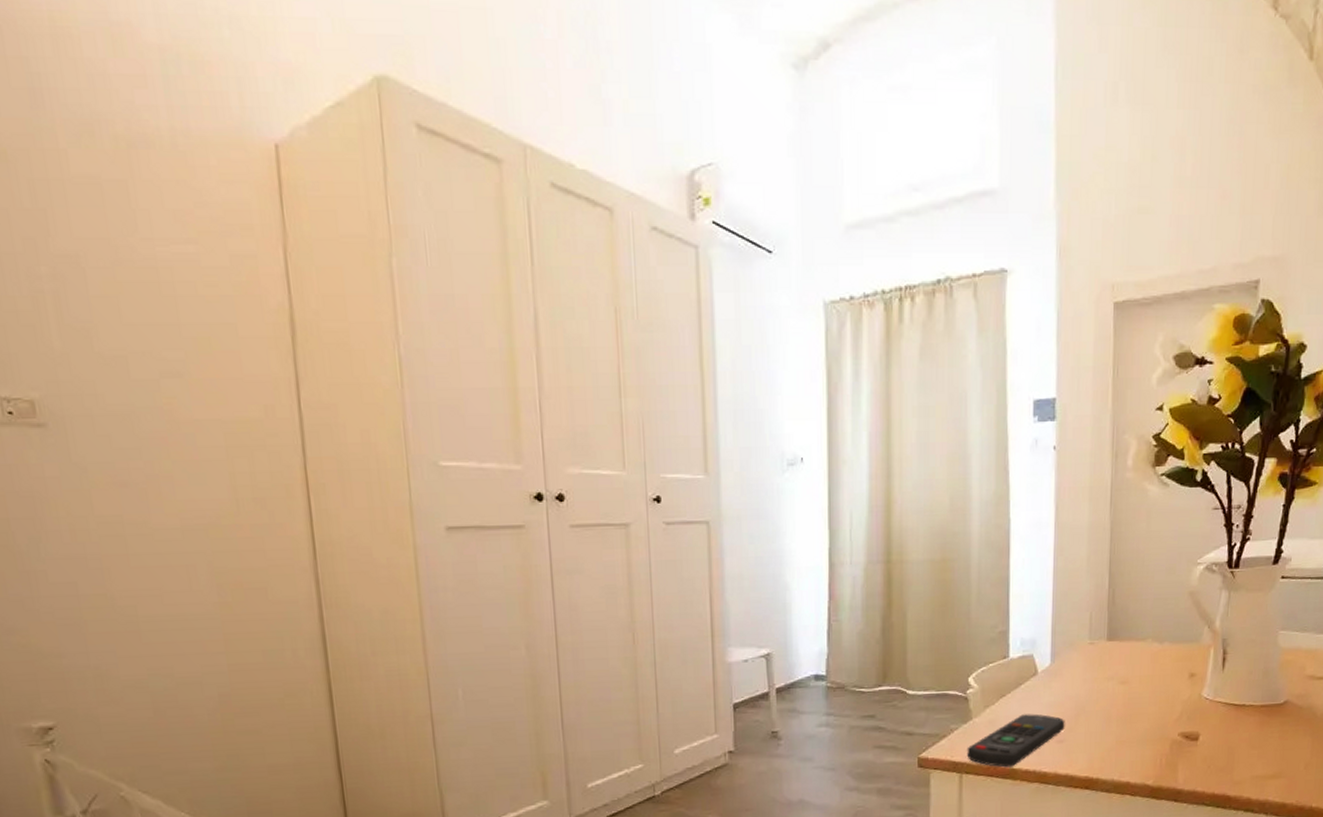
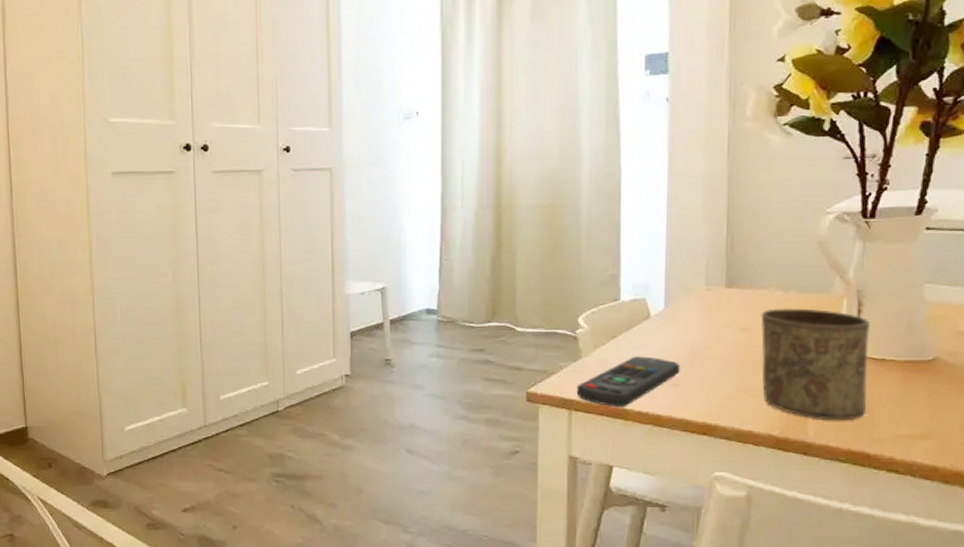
cup: none [1138,658,1233,767] -> present [760,308,870,421]

